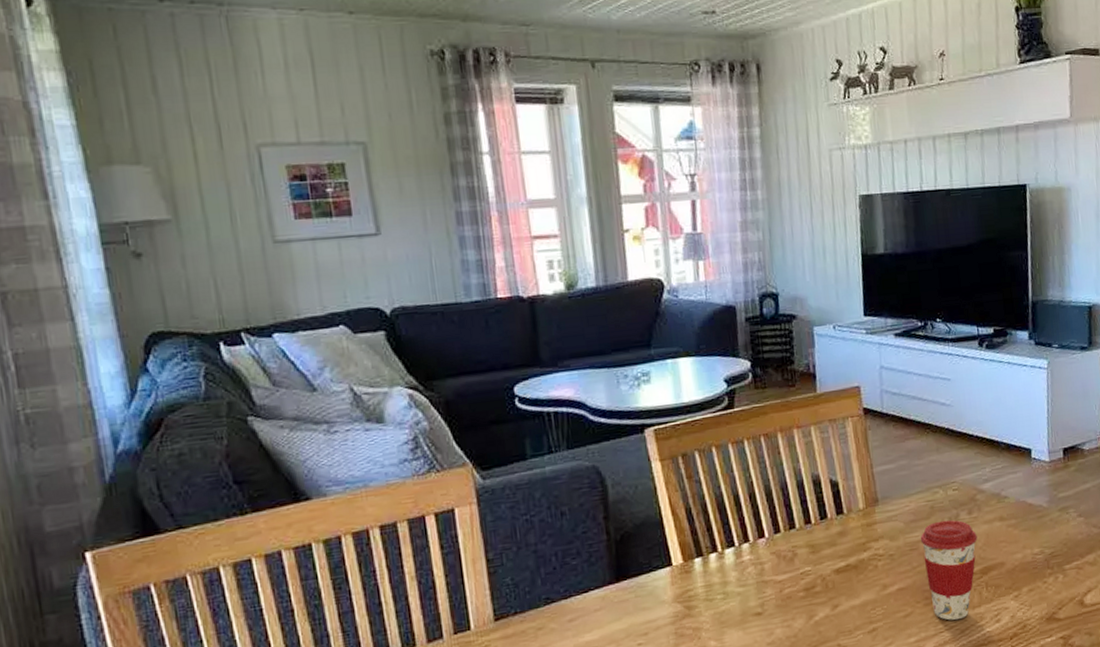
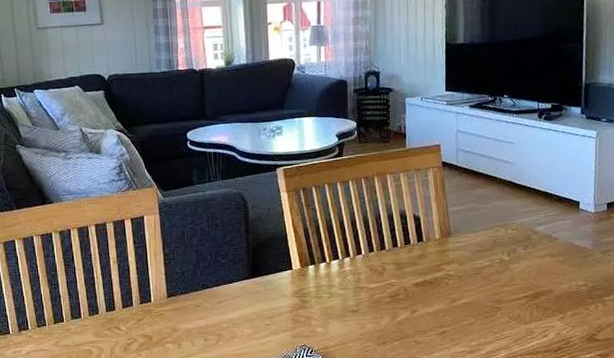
coffee cup: present [920,519,977,621] -> none [483,252,531,332]

